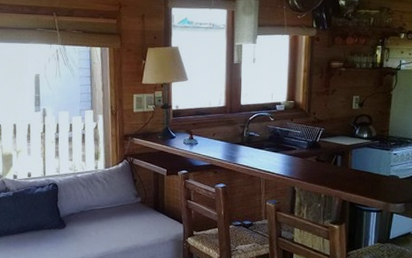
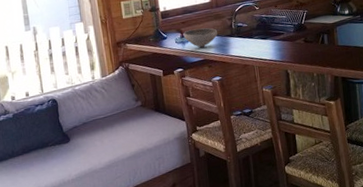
bowl: none [192,132,228,152] -> present [183,28,218,48]

